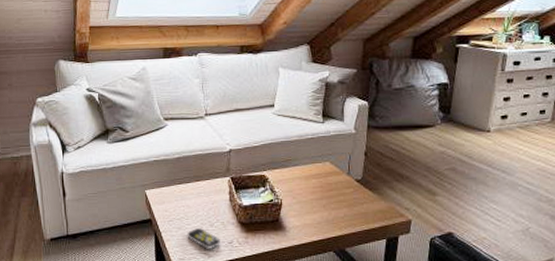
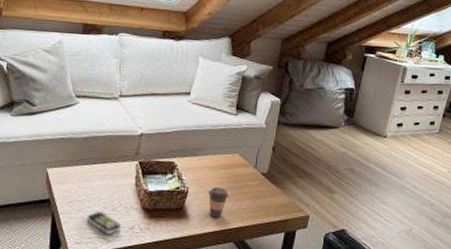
coffee cup: none [303,197,323,228] -> present [208,187,228,218]

